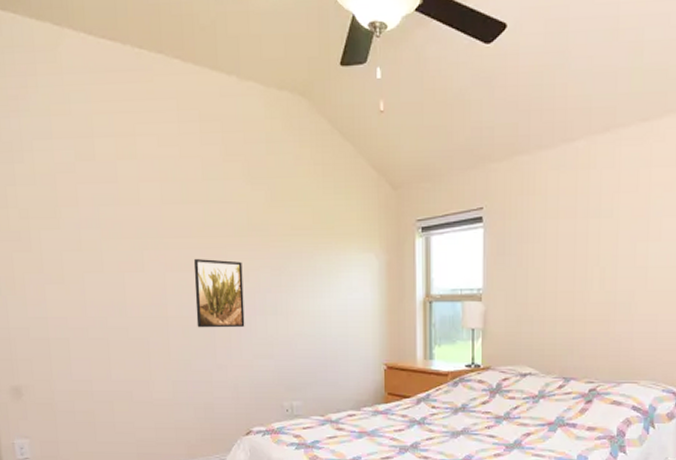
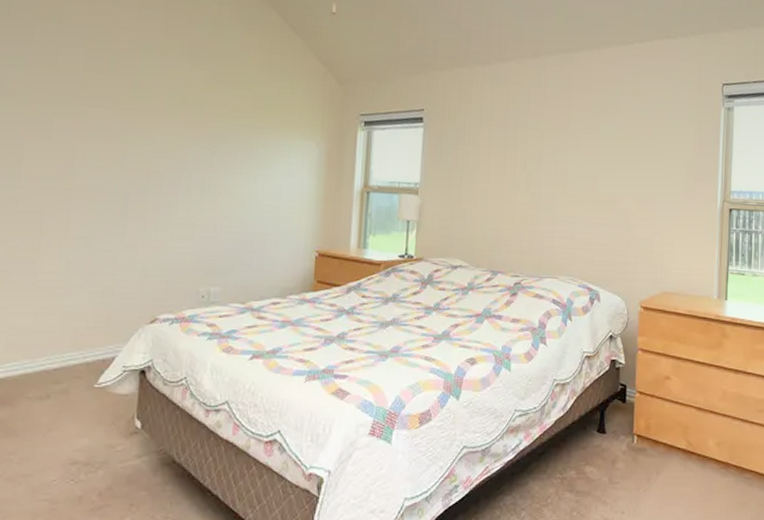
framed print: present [193,259,245,328] -> none [107,131,170,205]

